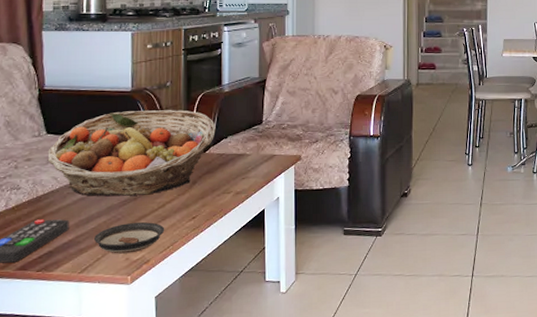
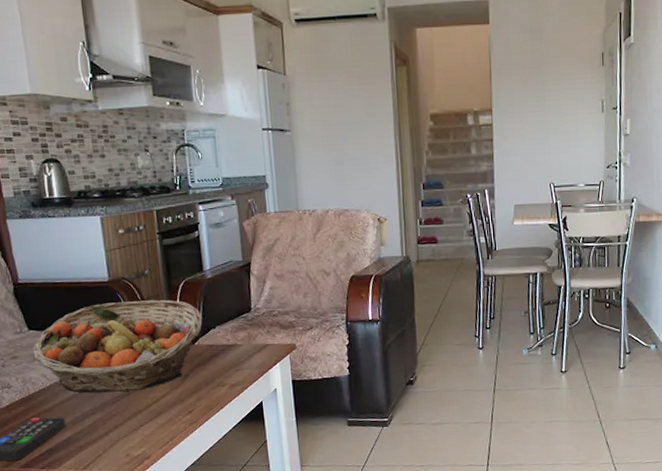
saucer: present [93,222,165,254] -> none [91,417,162,450]

